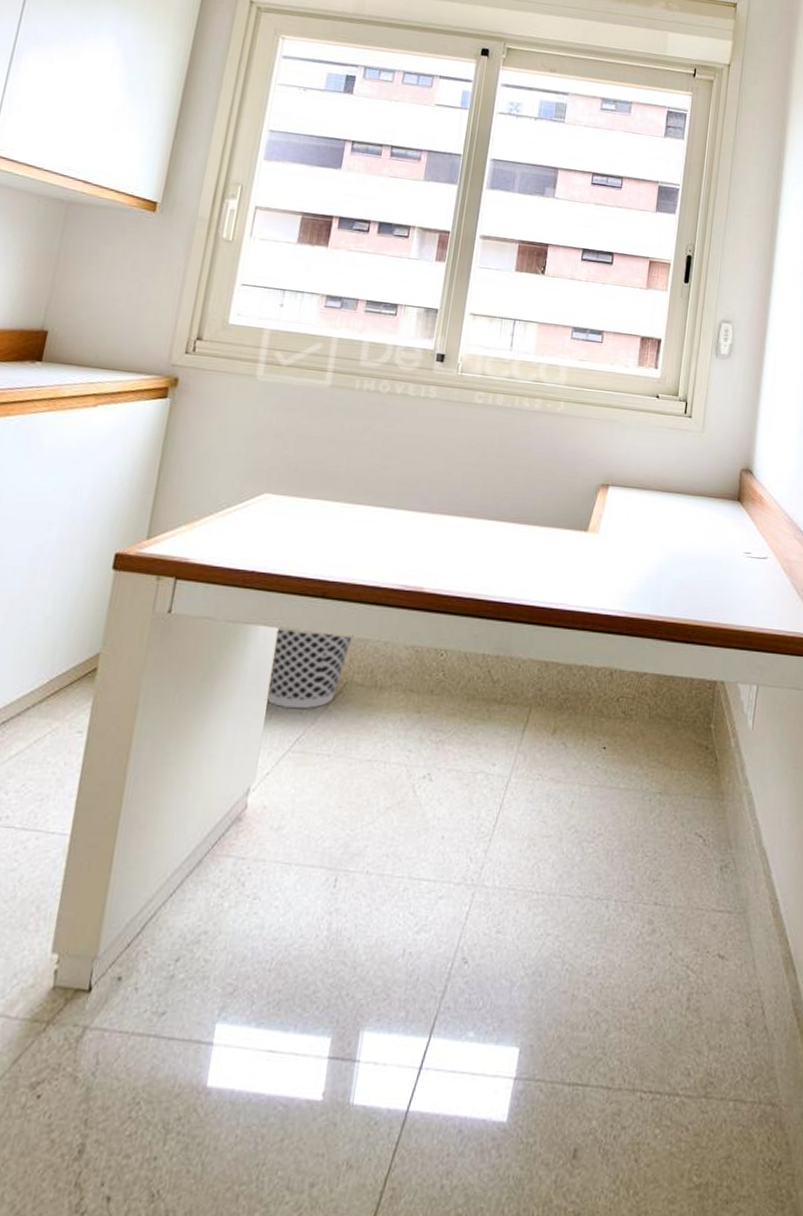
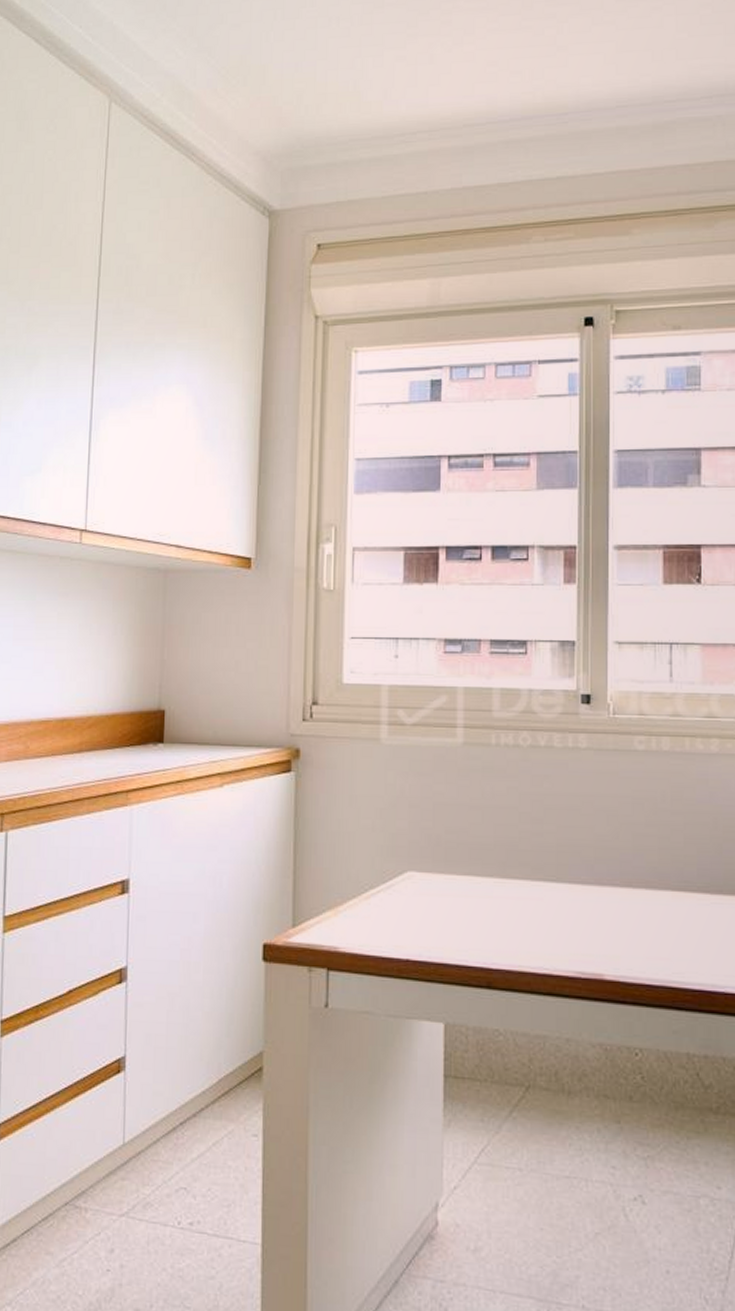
wastebasket: present [265,629,353,709] -> none [440,1024,529,1116]

